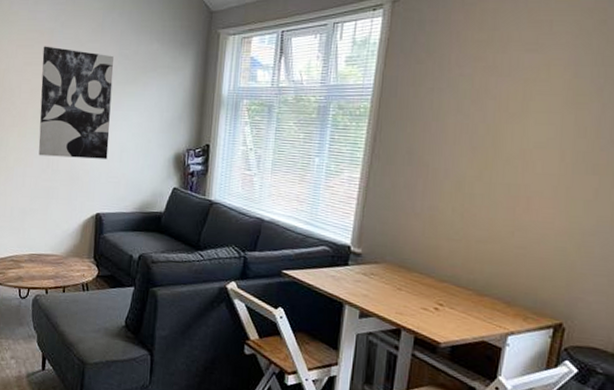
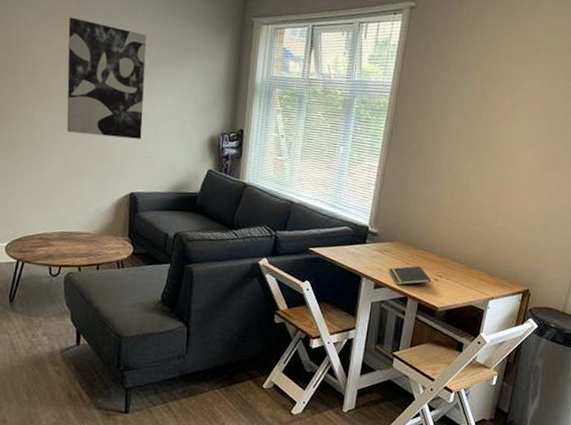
notepad: none [376,292,430,315] -> present [389,266,431,285]

